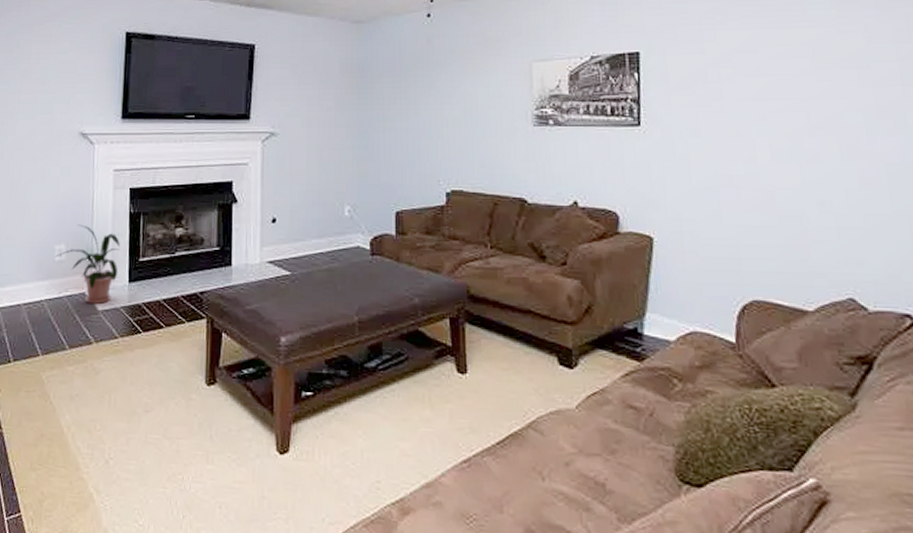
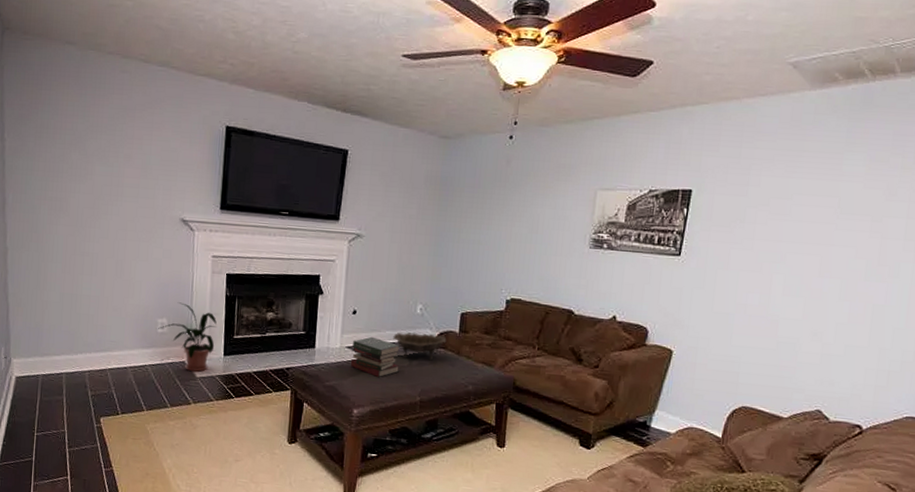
books: none [274,247,330,297] -> present [351,336,400,378]
decorative bowl: none [320,239,383,271] -> present [393,332,447,361]

